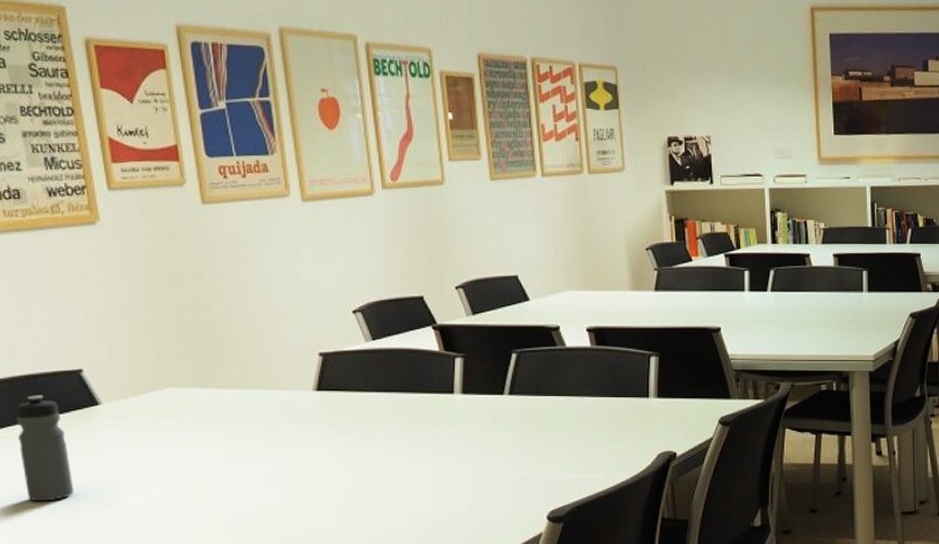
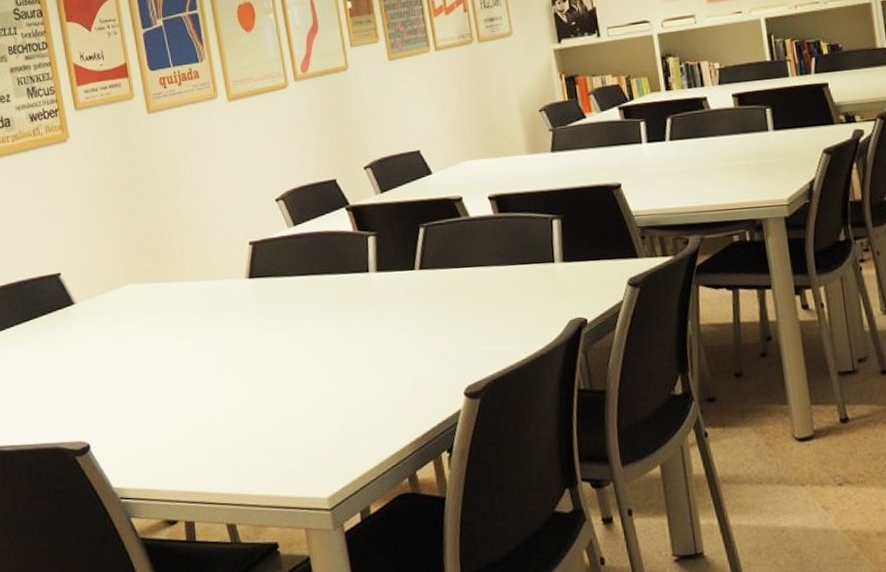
water bottle: present [16,395,74,502] -> none [12,299,57,397]

